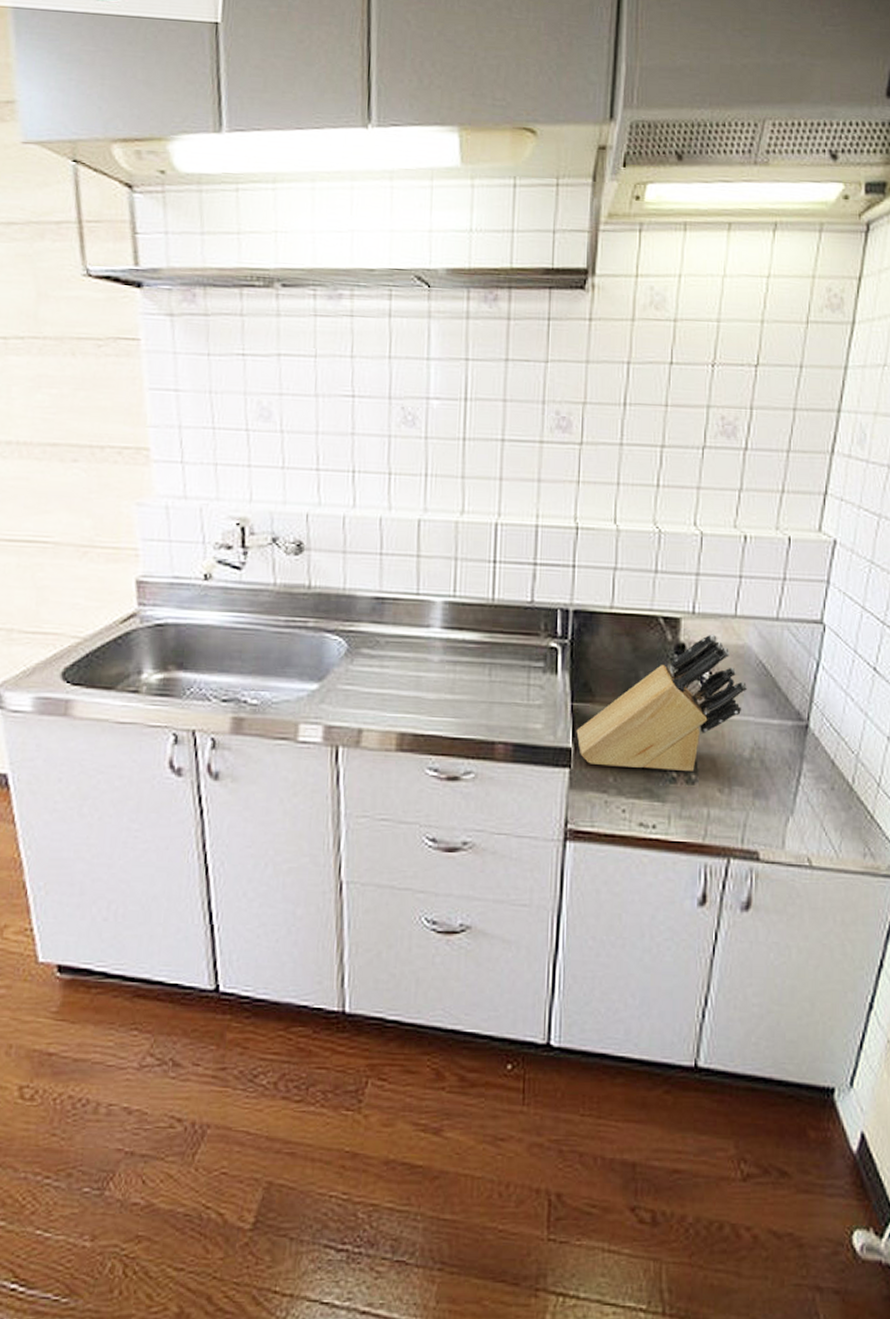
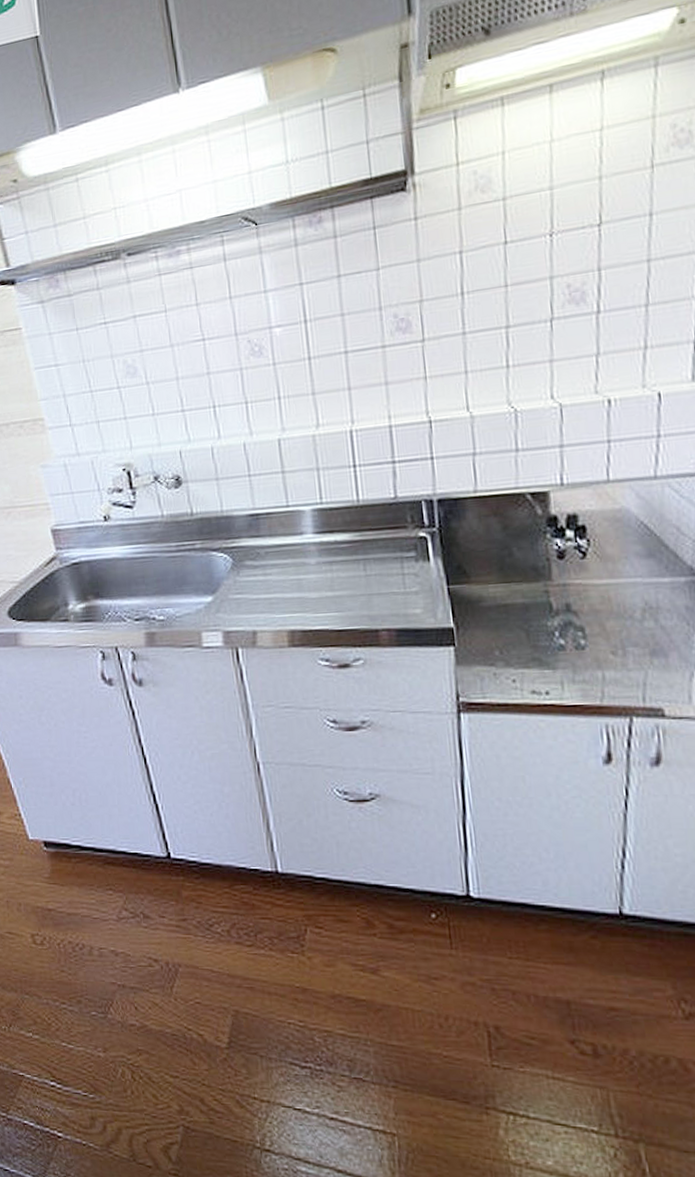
knife block: present [576,634,748,772] -> none [456,502,631,641]

